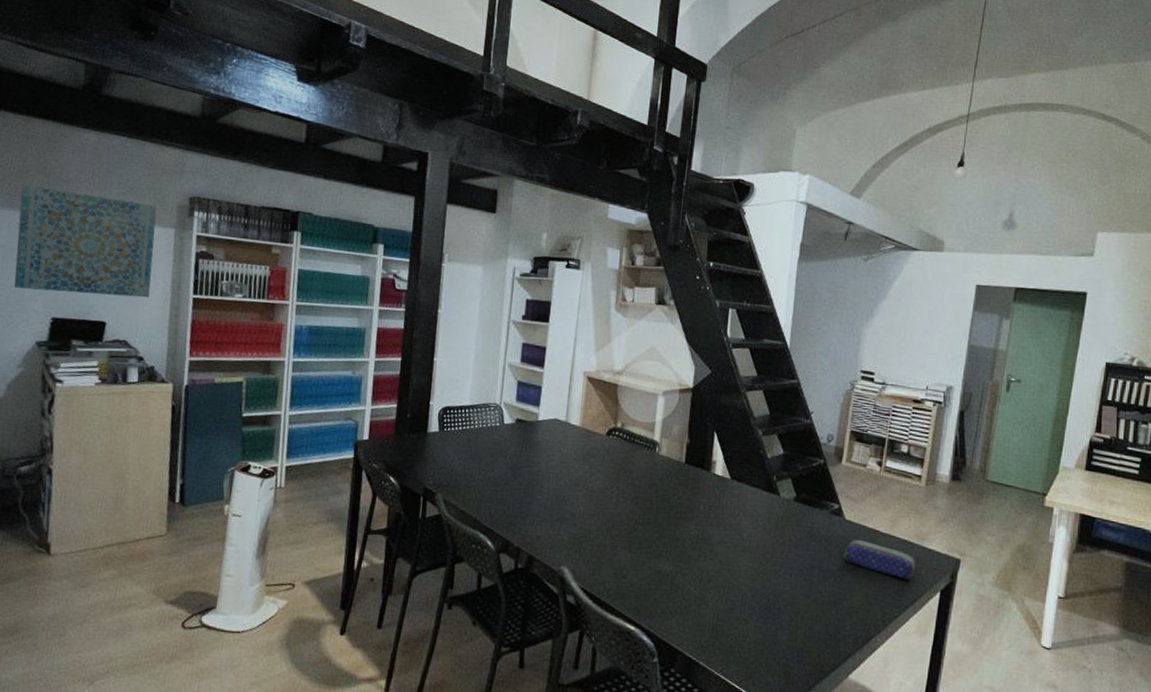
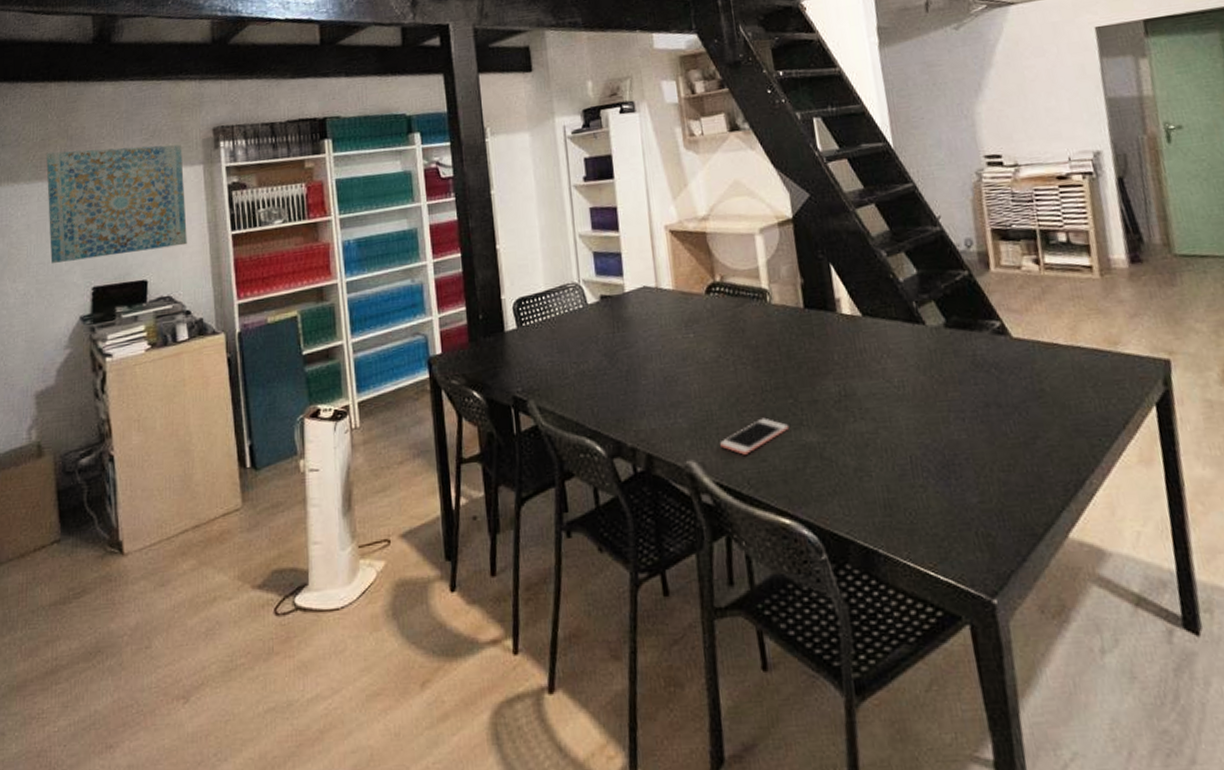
cell phone: none [591,544,651,570] -> present [720,417,790,455]
pencil case: present [843,539,916,581] -> none [1020,358,1117,399]

